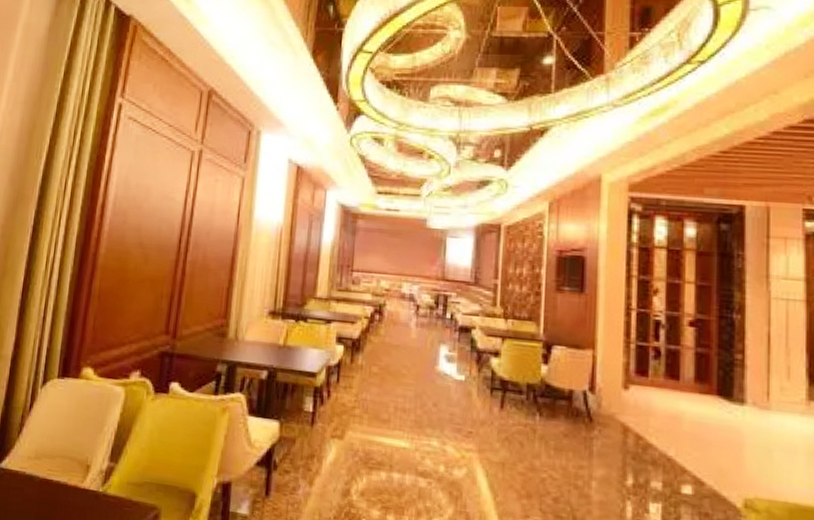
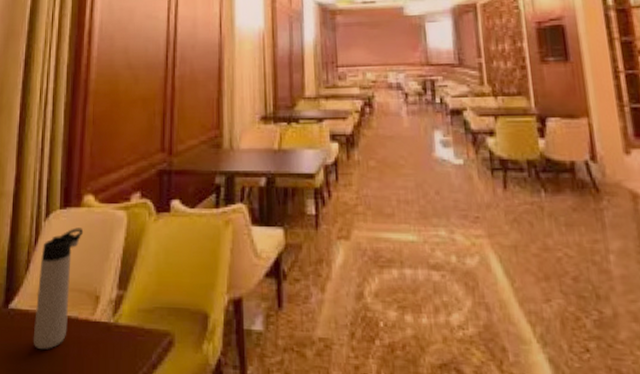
thermos bottle: none [20,398,80,510] -> present [33,228,84,349]

